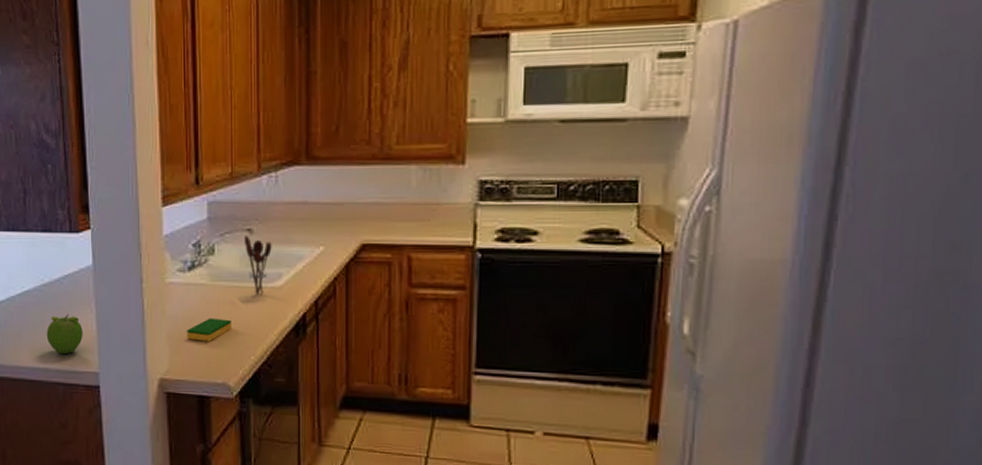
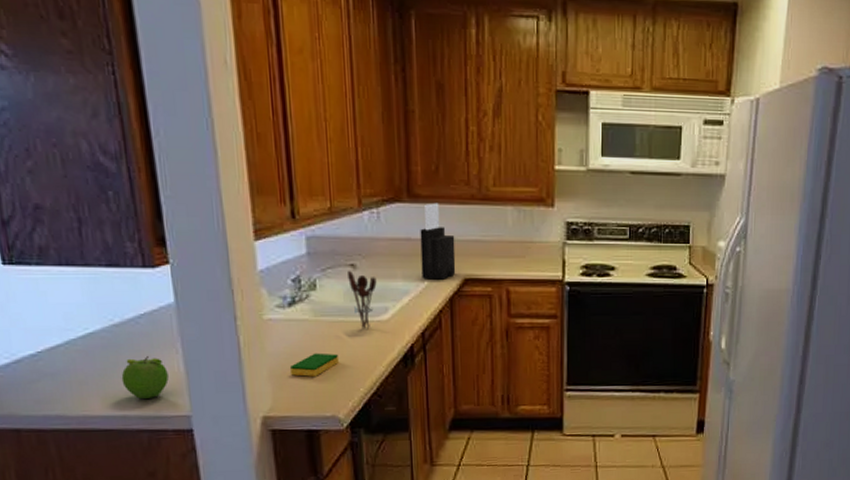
knife block: none [317,164,353,245] -> present [420,202,456,280]

